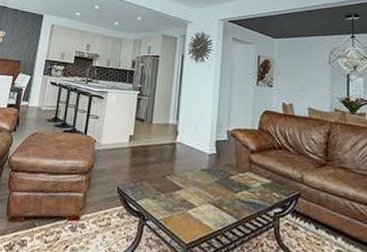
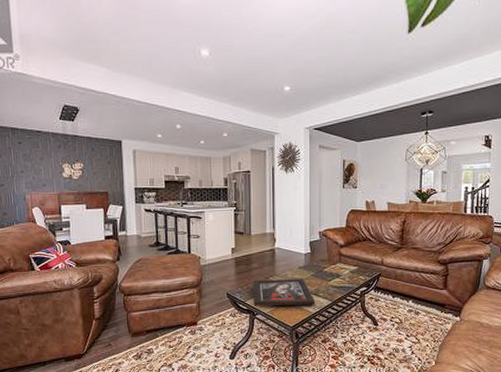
religious icon: none [145,177,218,220] -> present [253,278,316,306]

